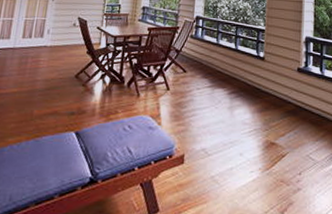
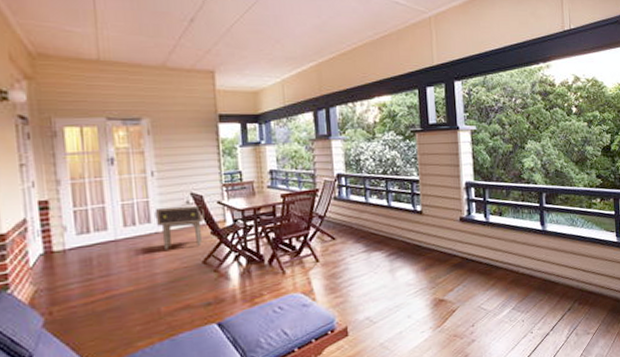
side table: none [47,26,85,62] -> present [154,205,205,250]

